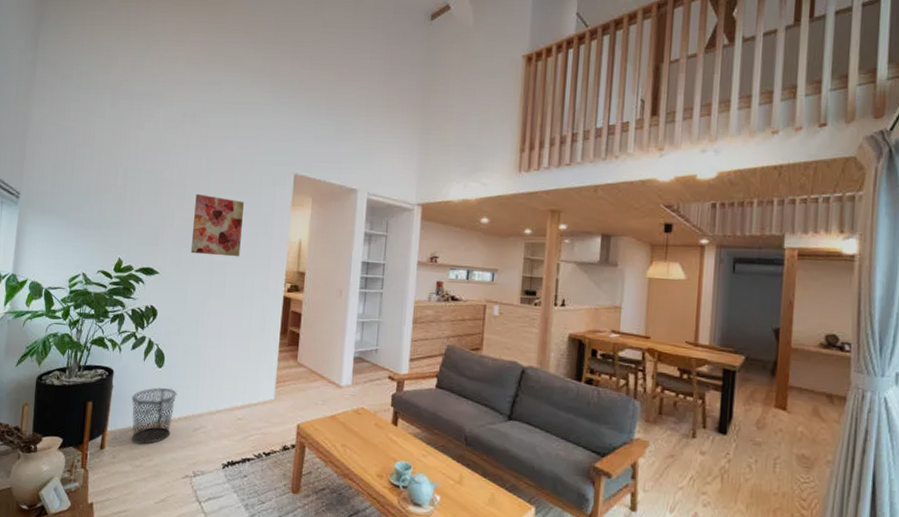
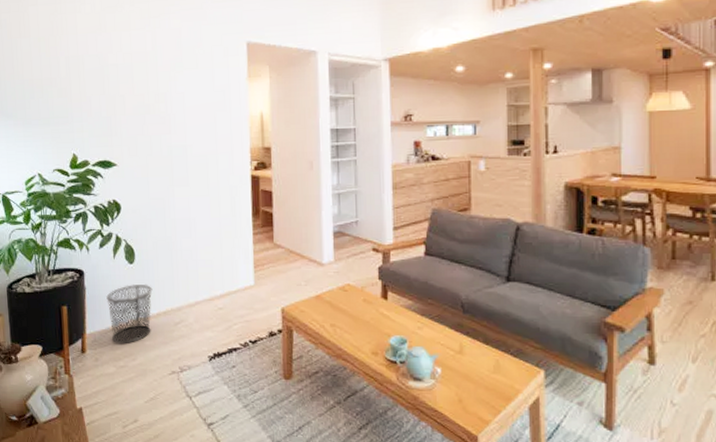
wall art: present [190,194,245,257] -> none [145,76,199,141]

